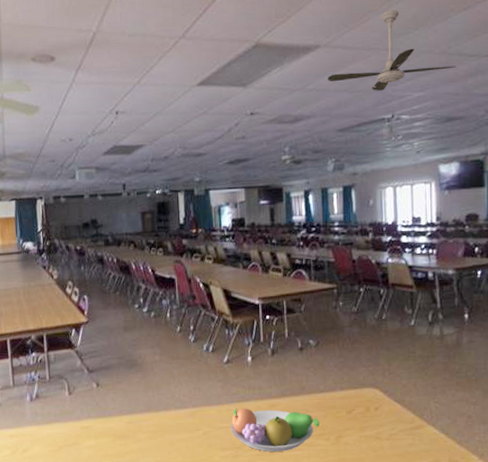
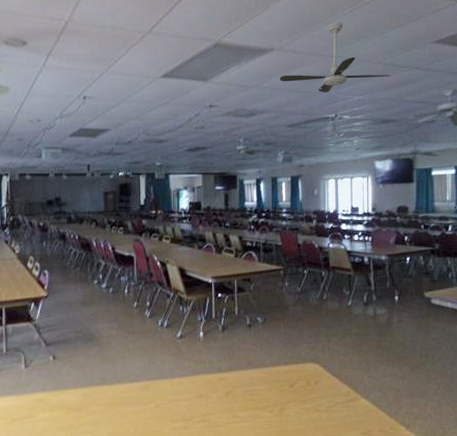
fruit bowl: present [230,408,320,452] -> none [181,381,265,424]

